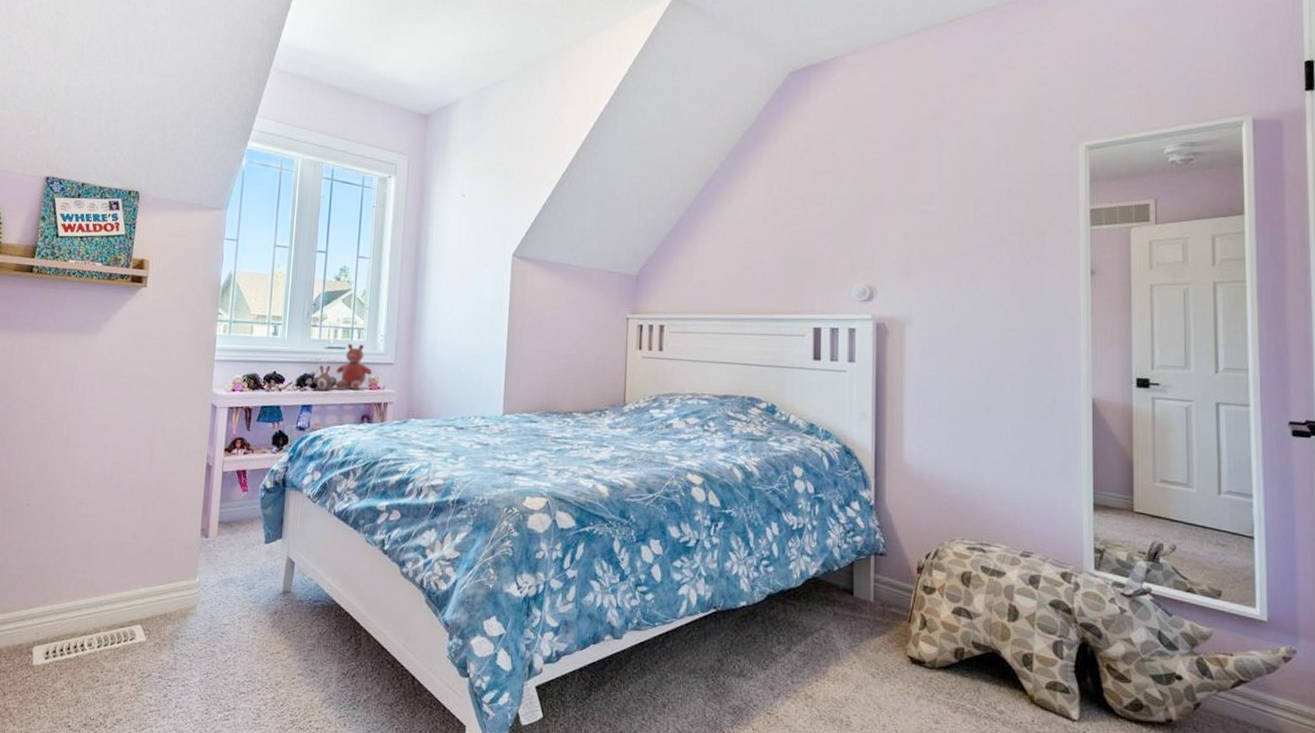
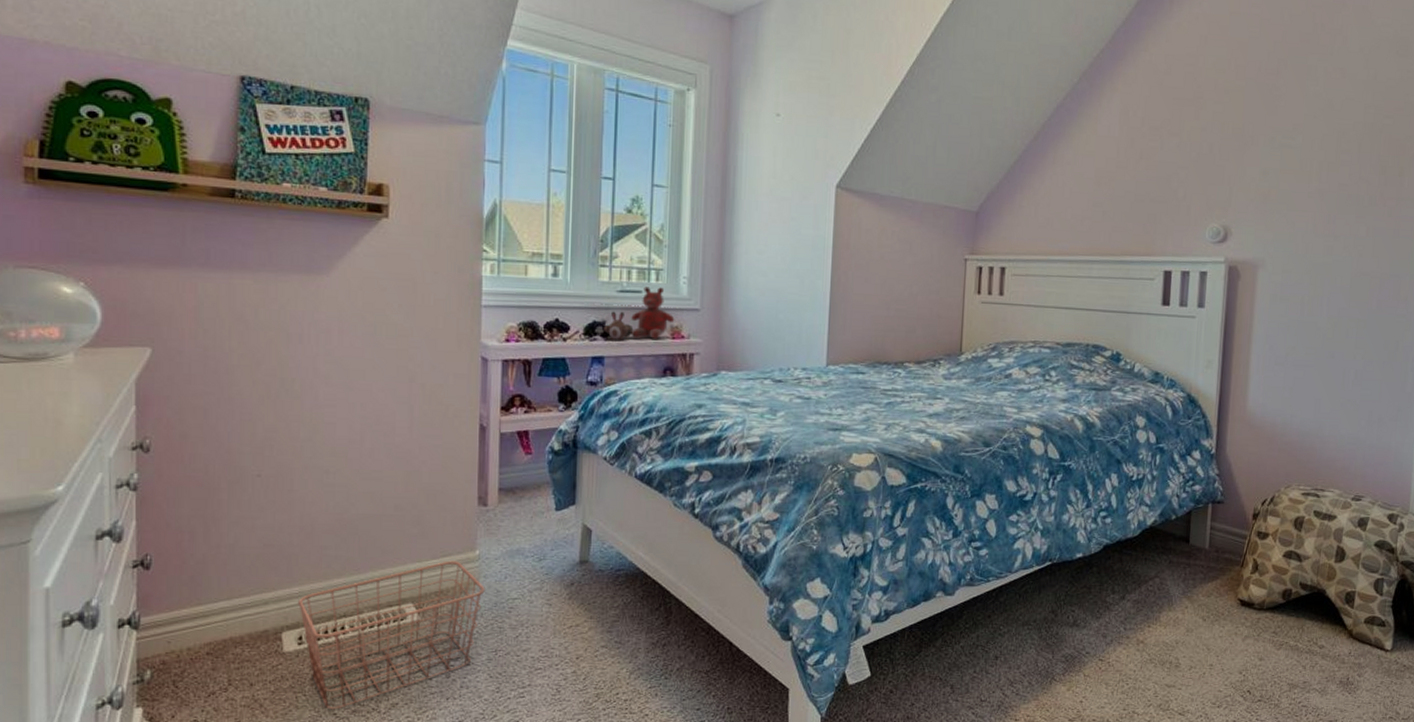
basket: none [48,586,202,722] -> present [298,560,485,710]

